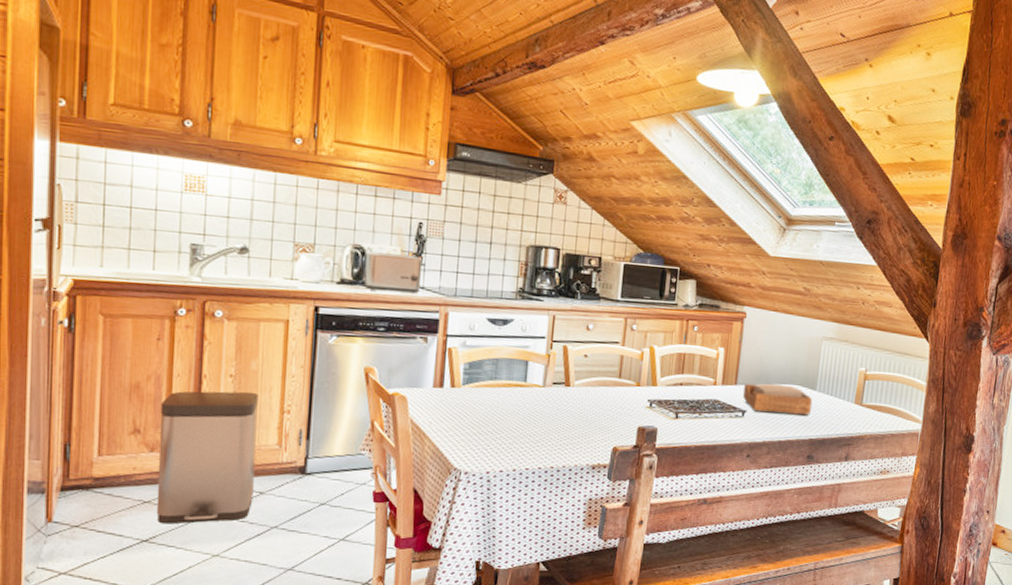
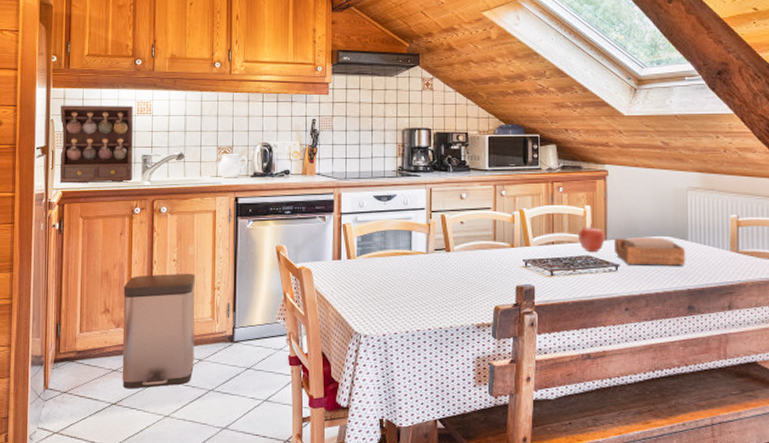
spice rack: none [69,166,180,275] -> present [59,105,134,184]
toaster: present [363,251,426,294] -> none [271,148,320,180]
fruit: none [707,367,736,396] -> present [577,224,605,252]

